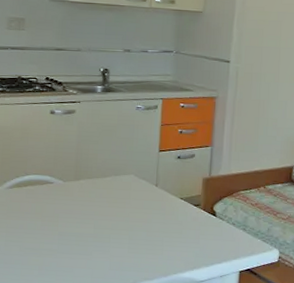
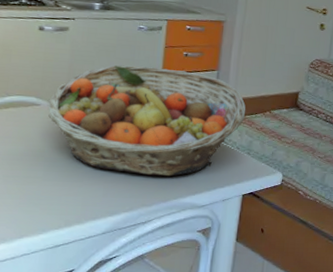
fruit basket: none [59,144,241,251] -> present [47,65,246,177]

